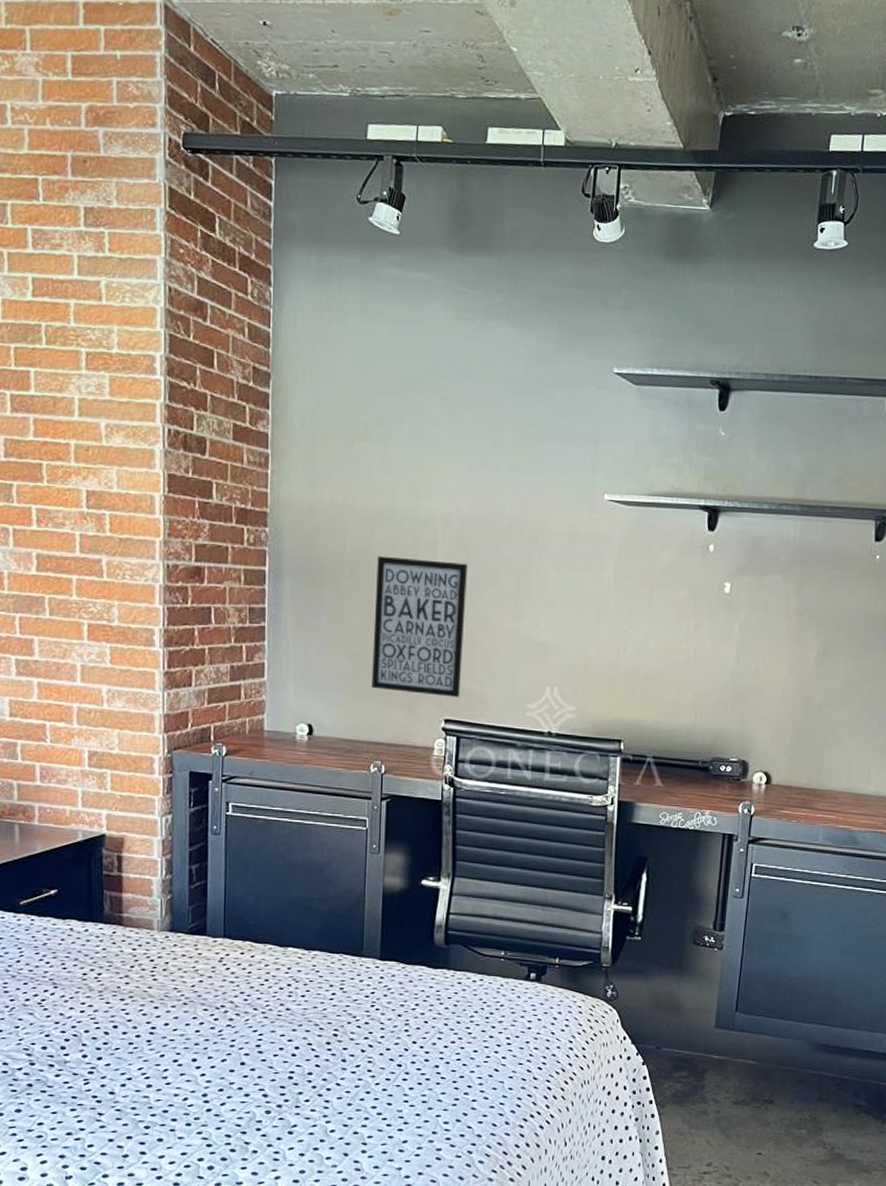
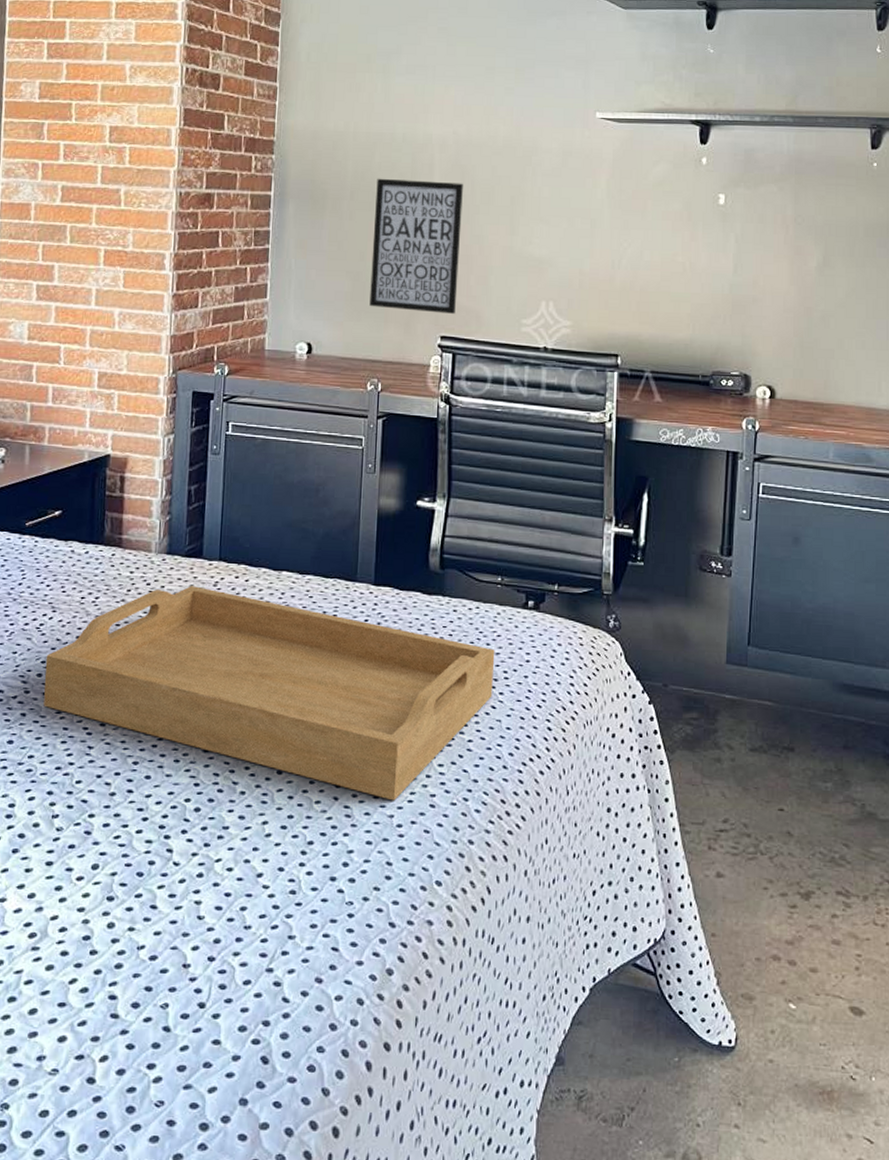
serving tray: none [49,962,498,1155] -> present [43,586,495,801]

